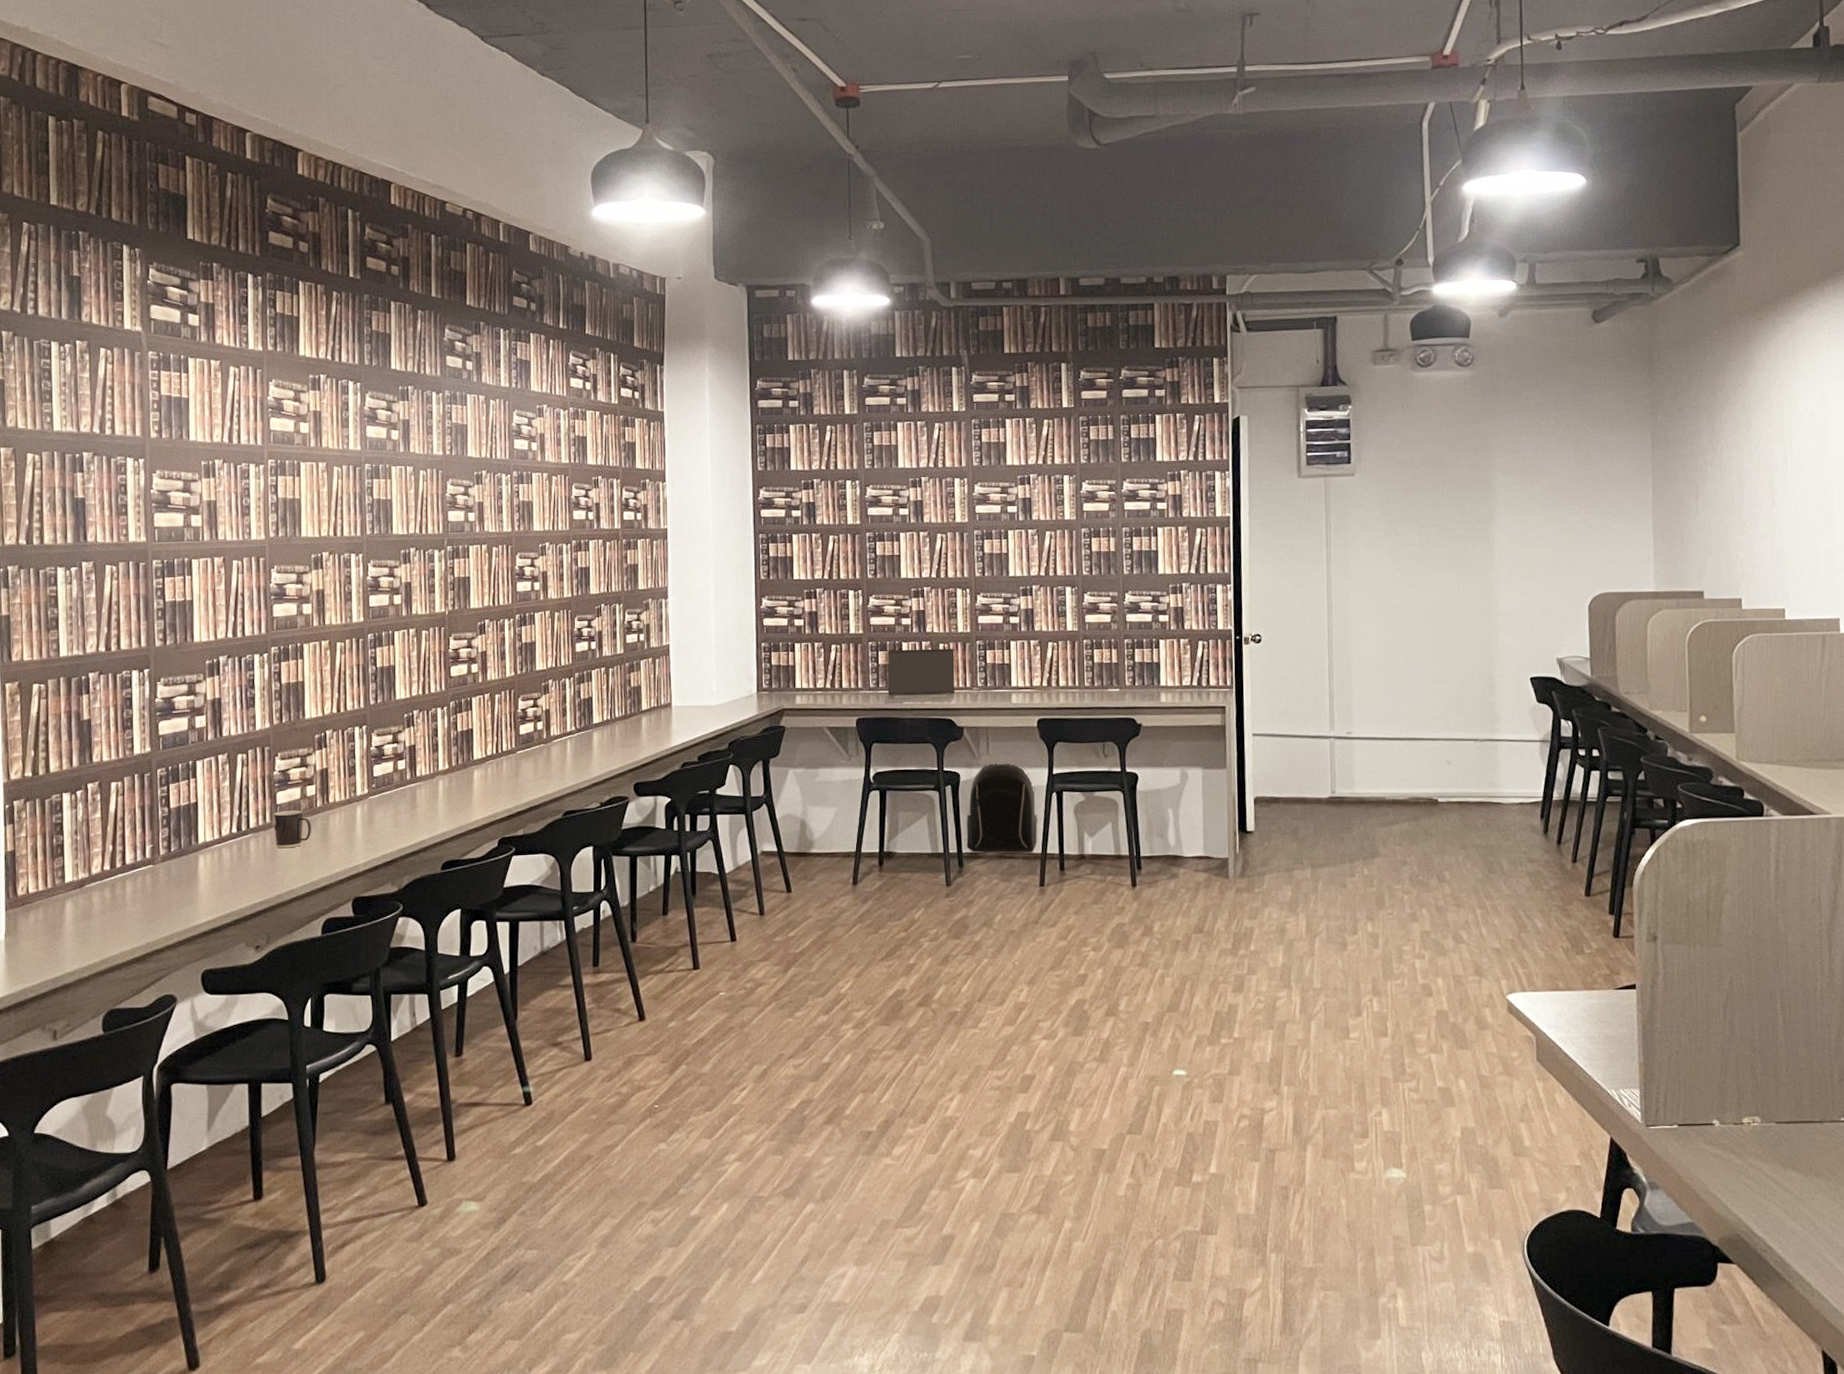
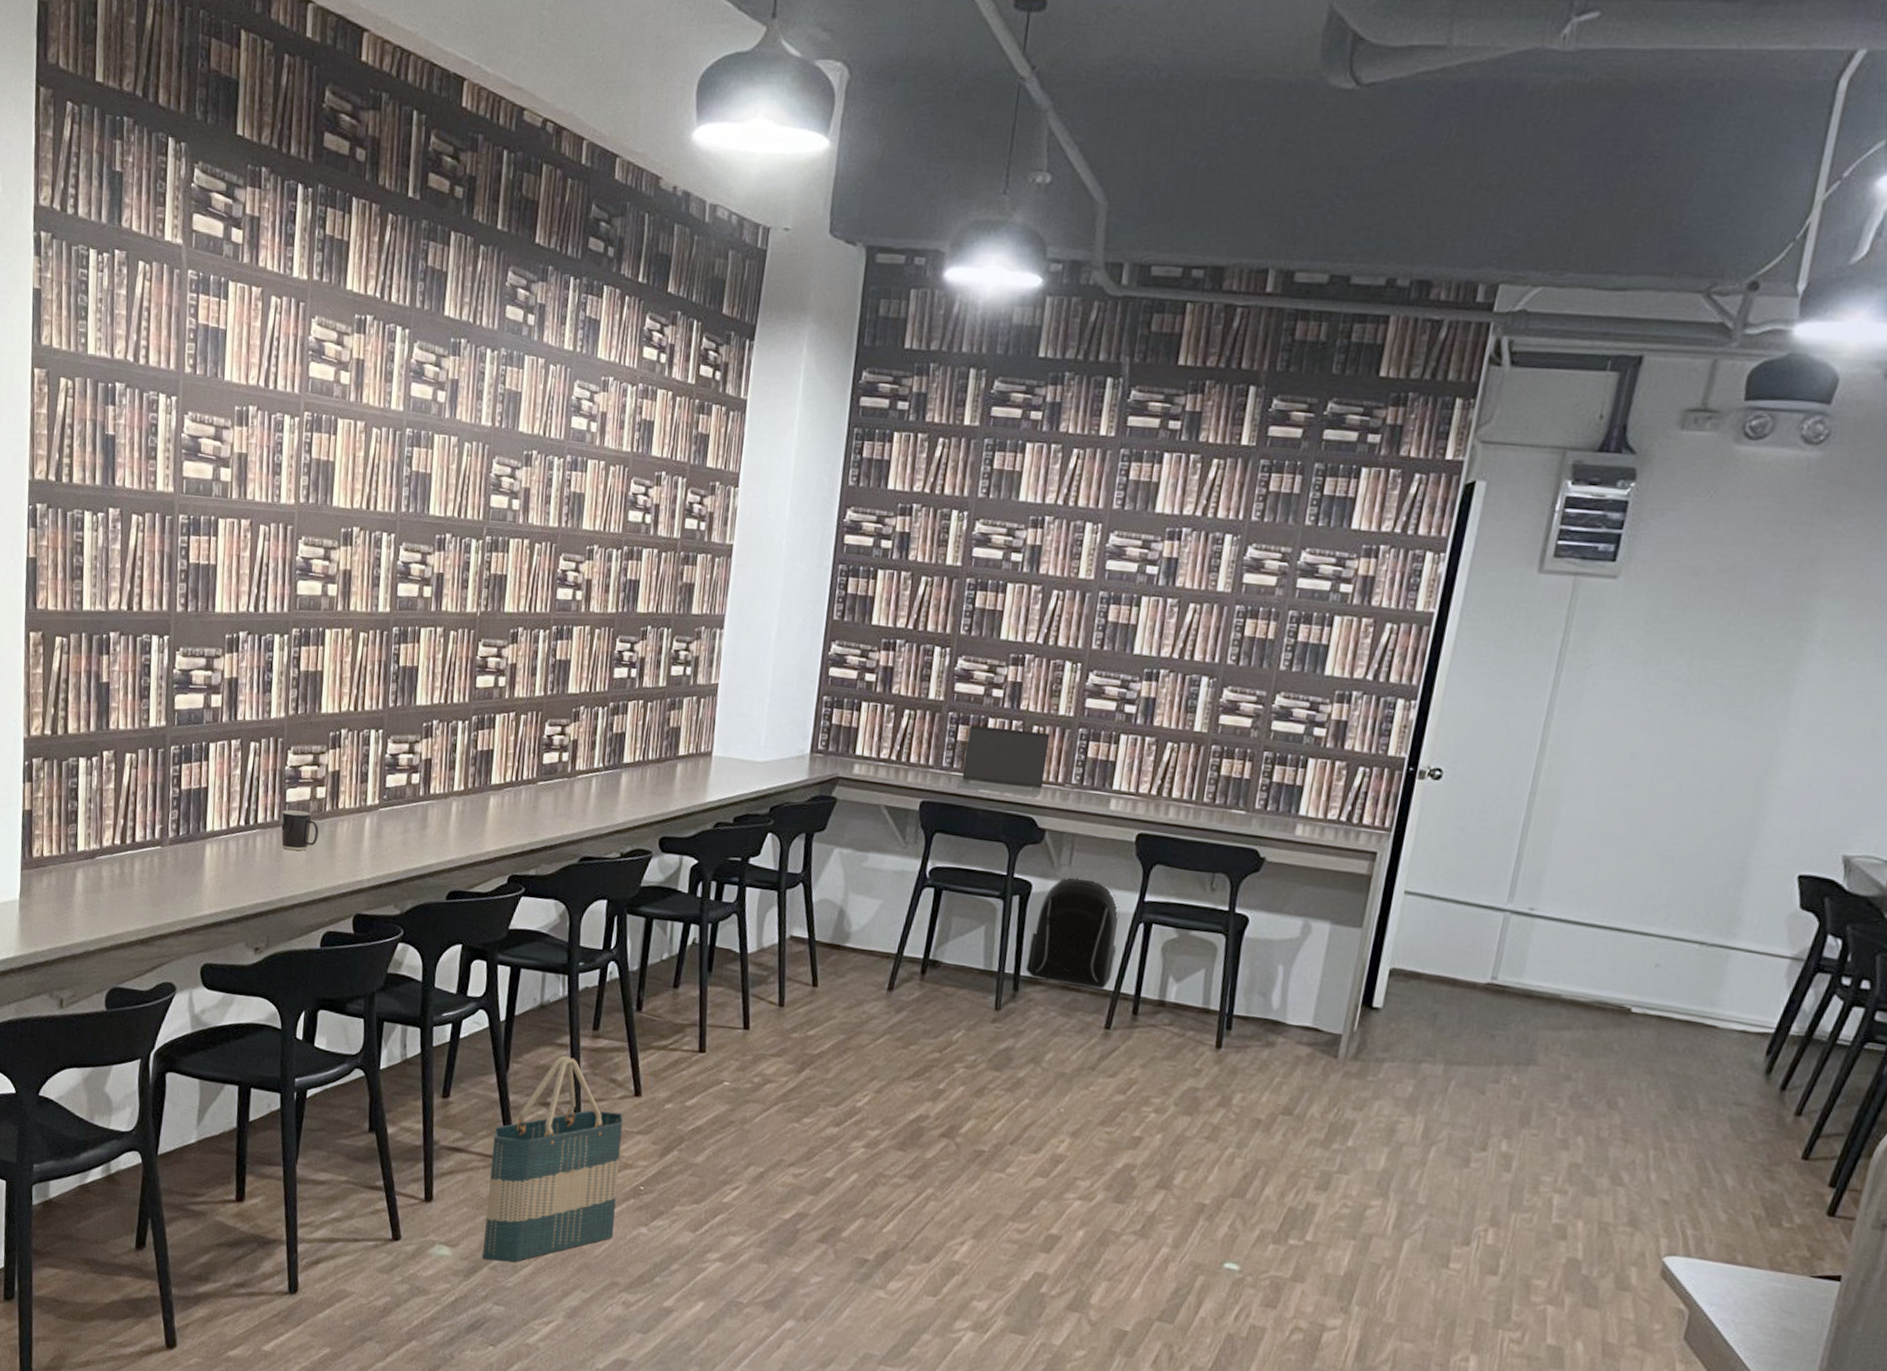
tote bag: none [509,995,635,1207] -> present [482,1055,623,1262]

